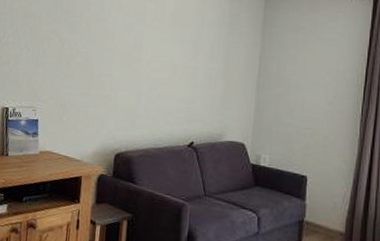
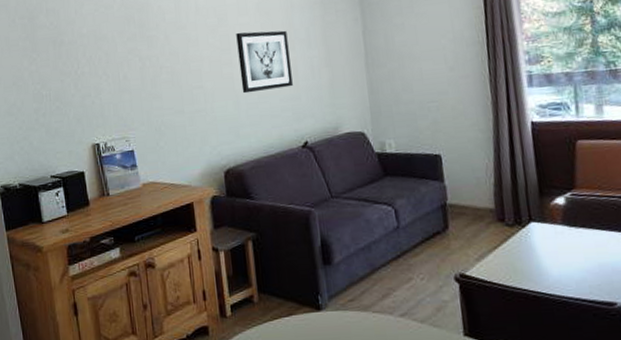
wall art: none [145,34,194,91] -> present [236,30,293,94]

